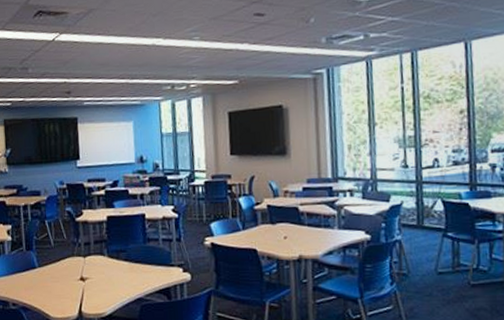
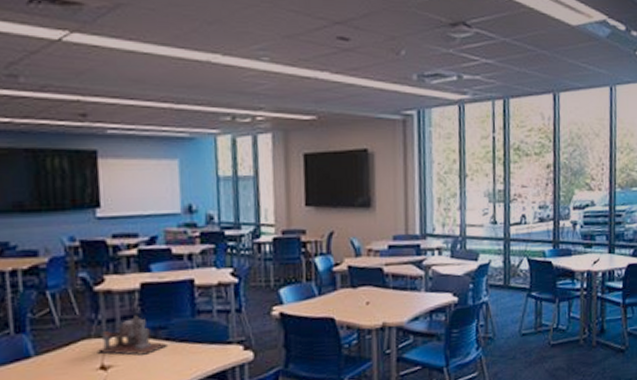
desk organizer: none [78,240,126,271] -> present [97,315,167,355]

